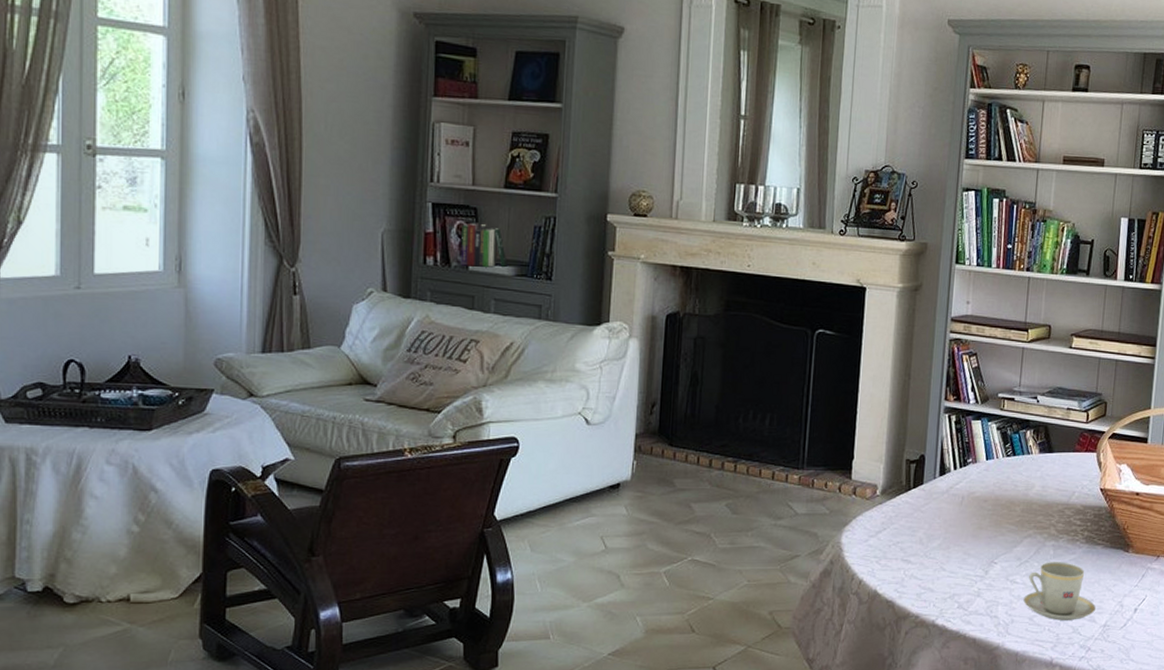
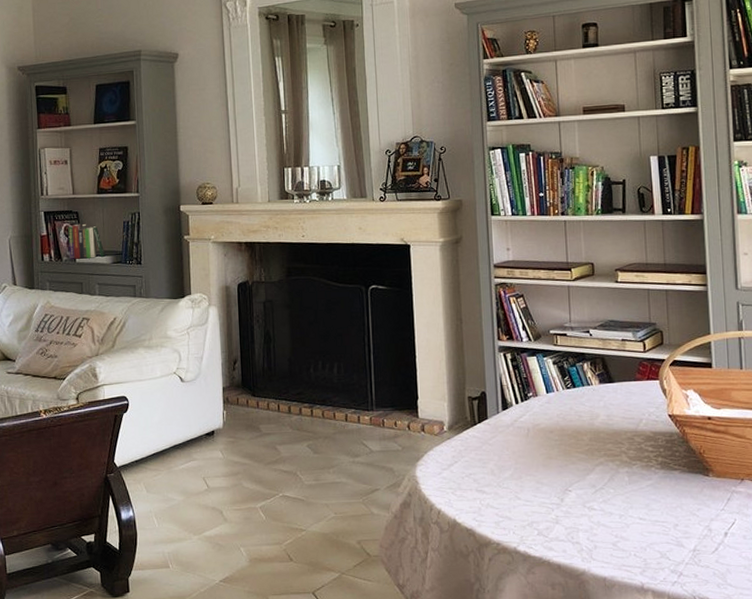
teacup: present [1023,562,1096,620] -> none [604,488,682,546]

